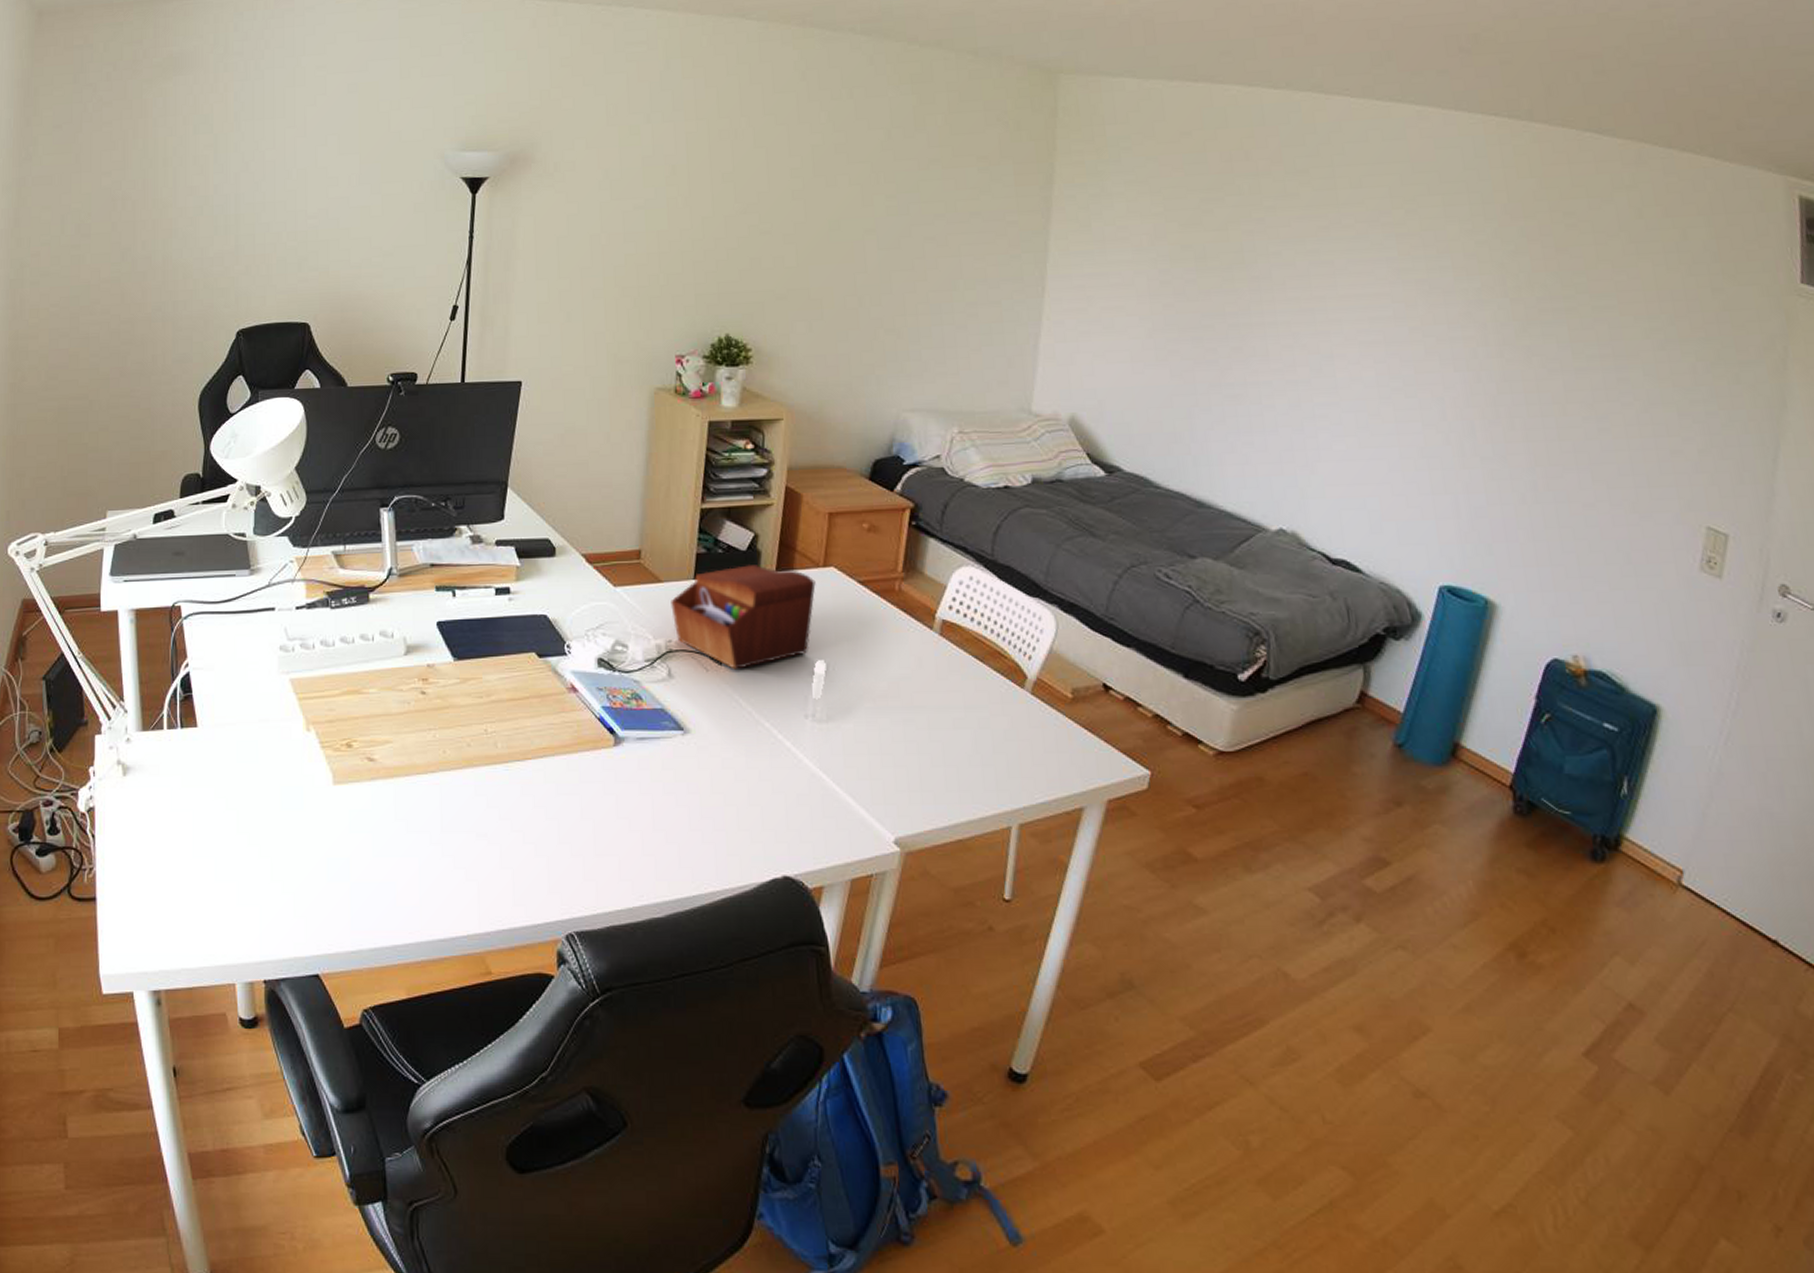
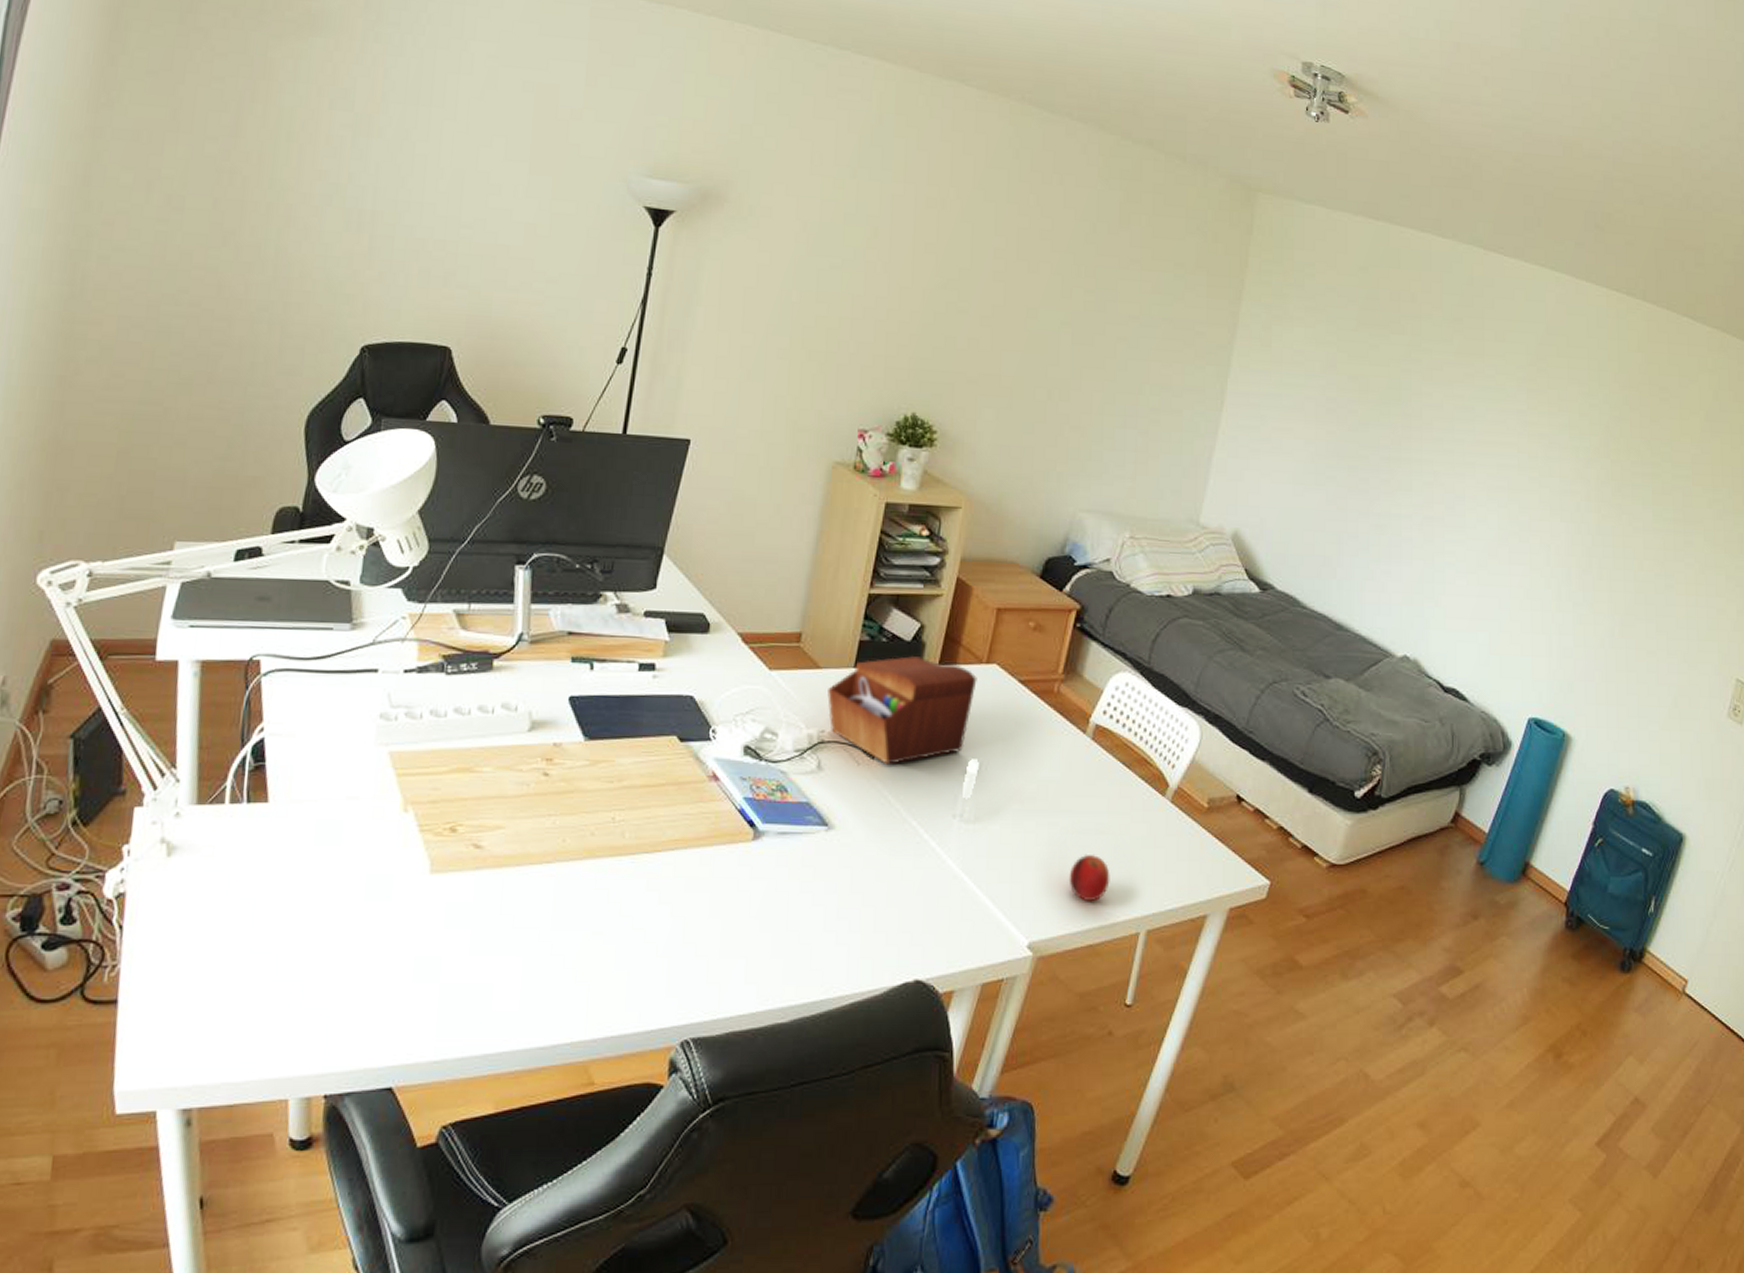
fruit: none [930,748,974,797] -> present [1069,853,1110,902]

